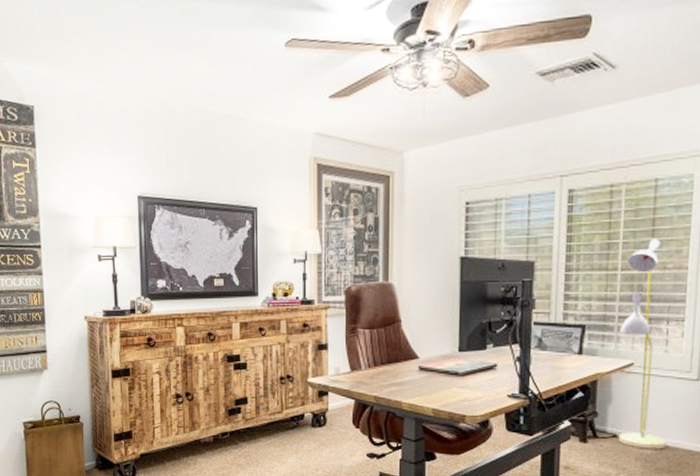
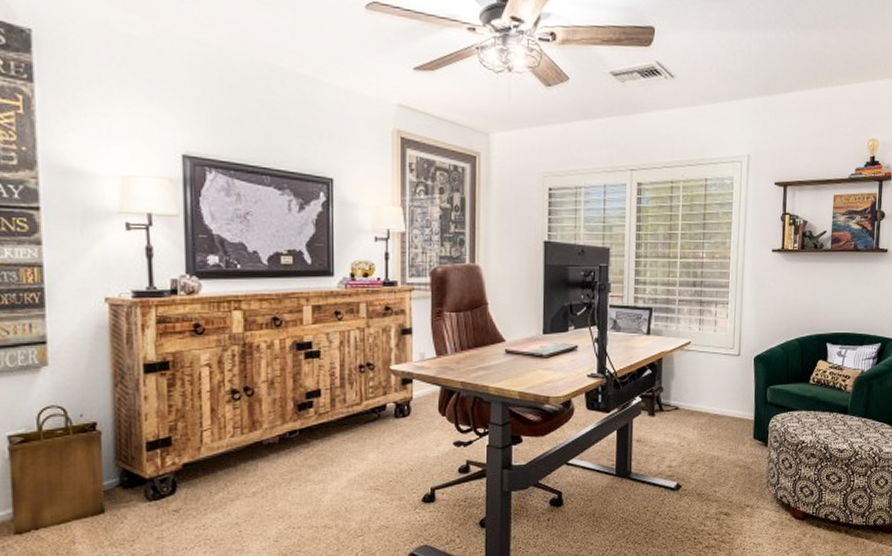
floor lamp: present [618,238,666,450] -> none [679,231,716,419]

